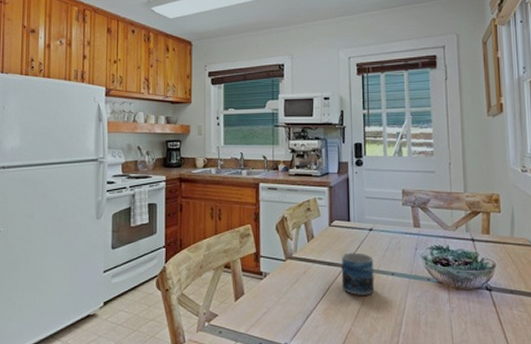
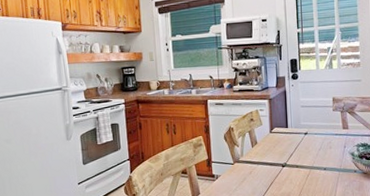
mug: present [341,252,375,295] -> none [281,153,310,188]

